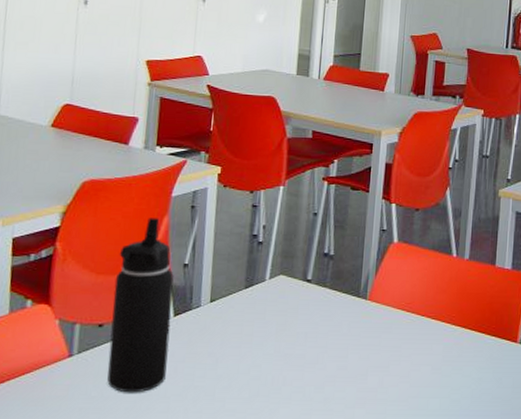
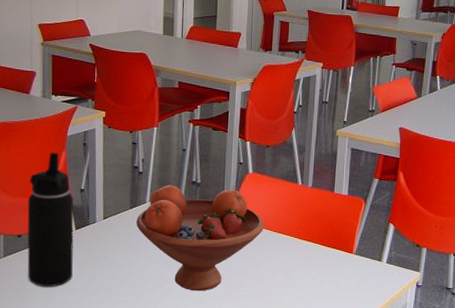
fruit bowl: none [251,257,411,395] -> present [136,184,265,291]

